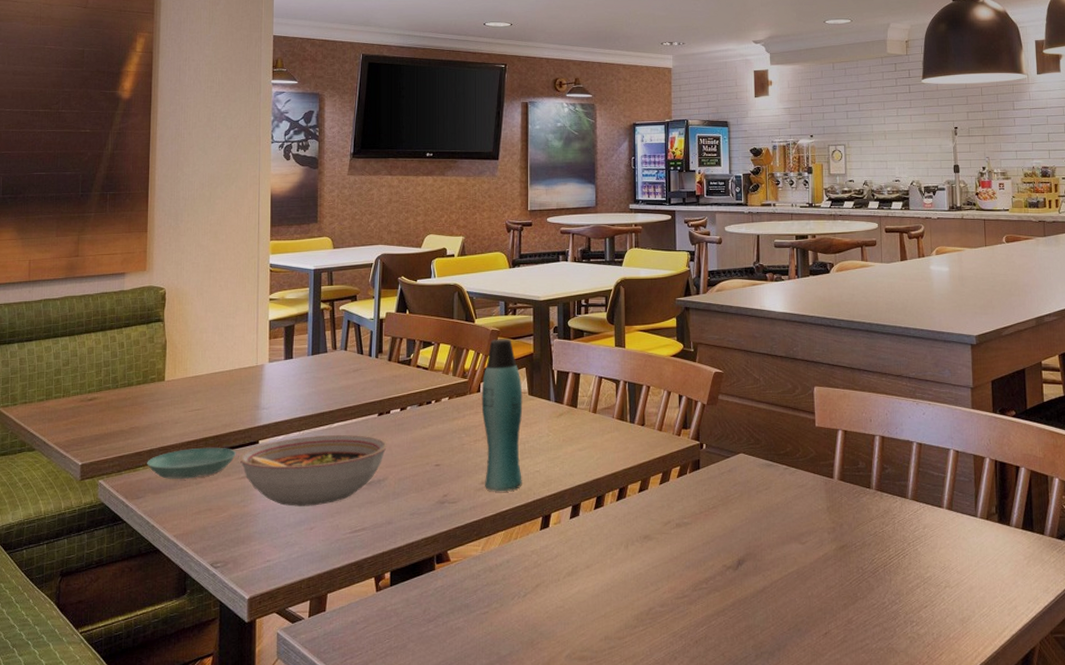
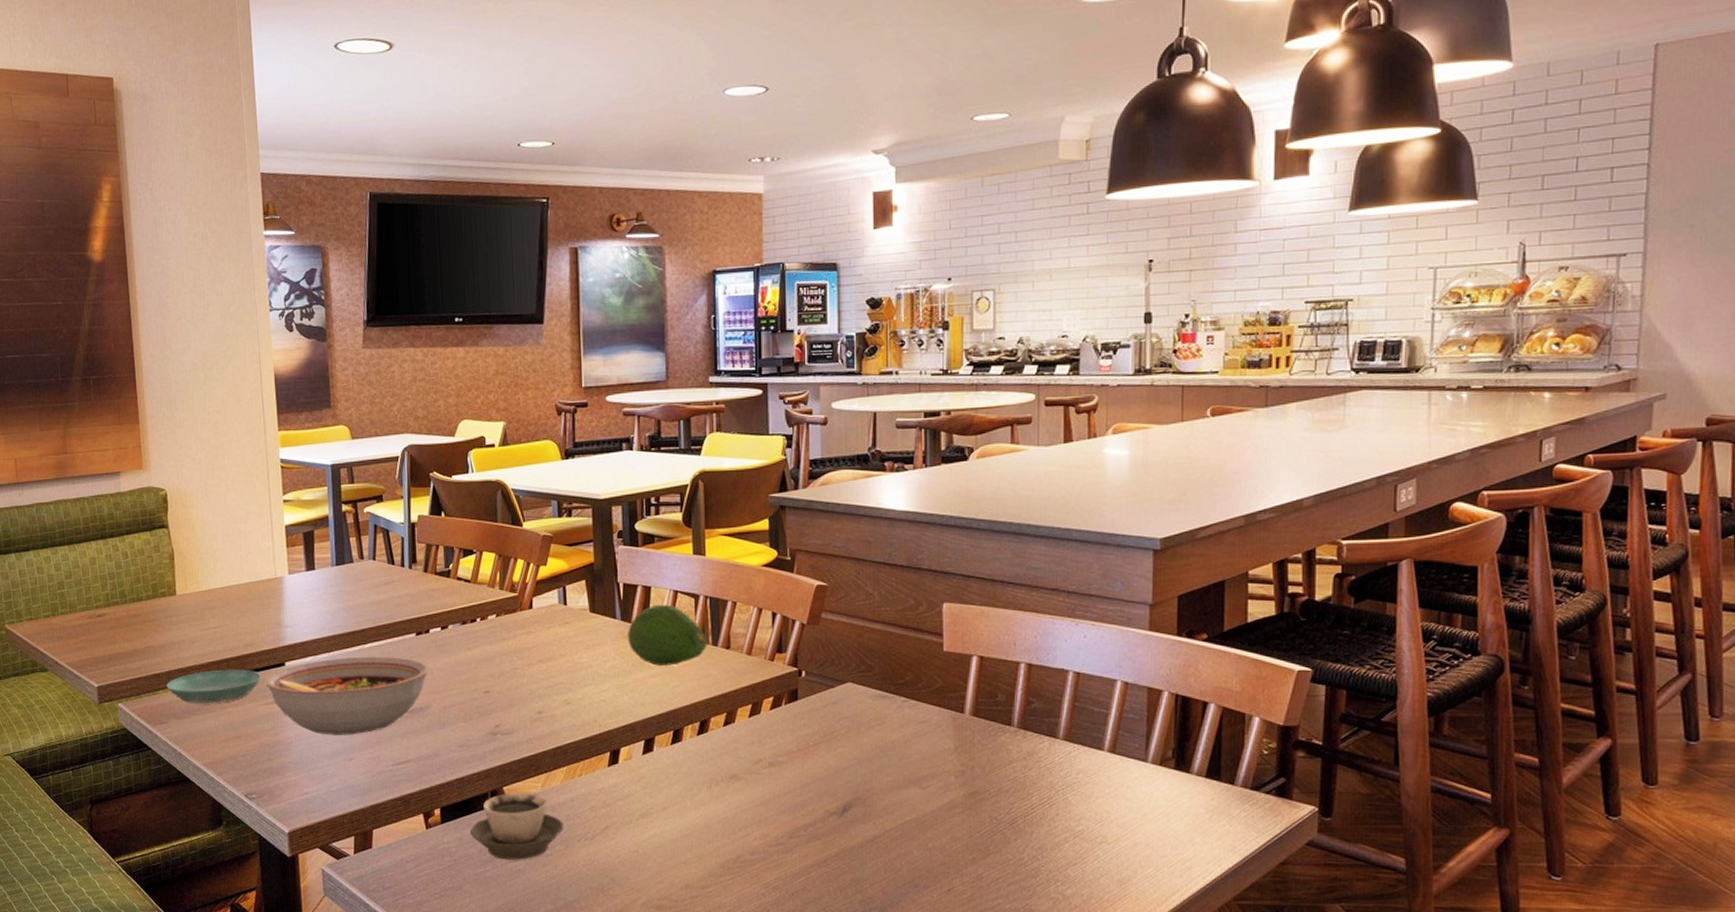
cup: none [416,555,500,619] -> present [470,793,564,860]
bottle: present [481,339,523,492] -> none [534,545,586,723]
fruit: none [560,388,626,441] -> present [628,604,708,666]

